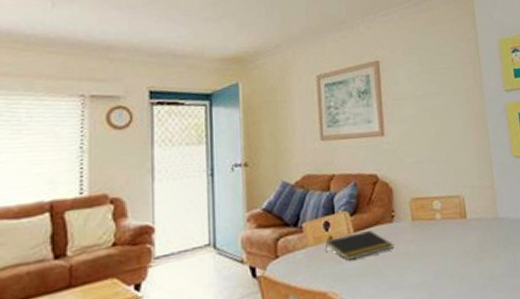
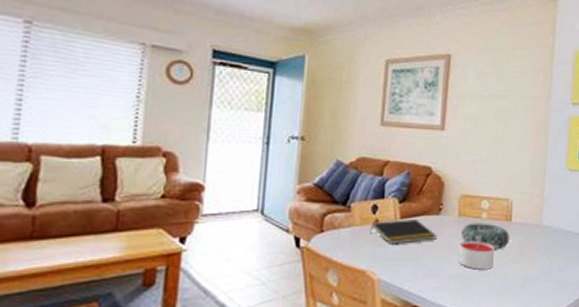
decorative bowl: none [418,224,468,250] -> present [461,223,510,249]
candle: none [418,244,456,275] -> present [458,241,495,270]

